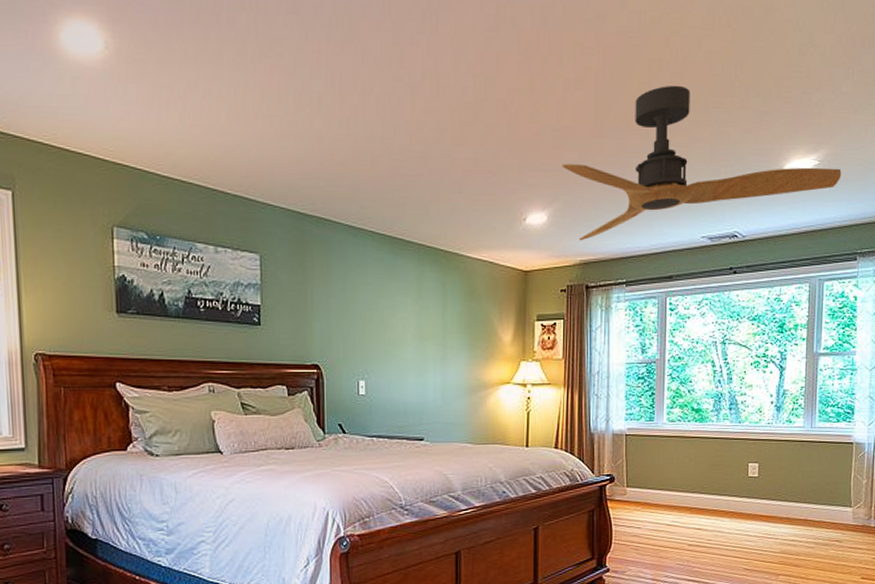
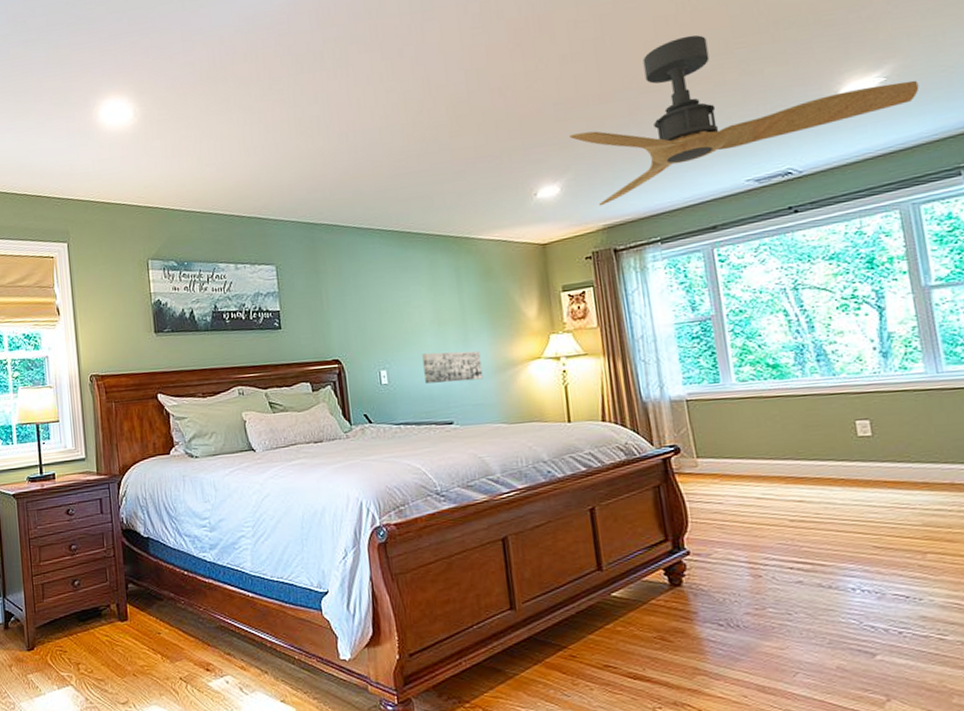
wall art: none [401,368,456,399] -> present [422,351,483,384]

